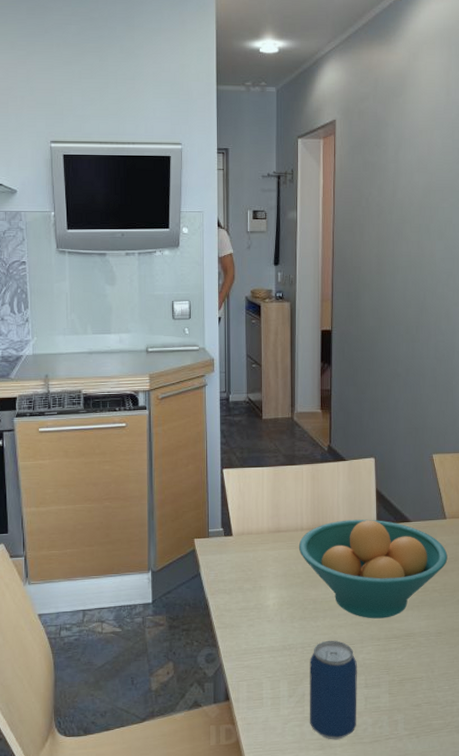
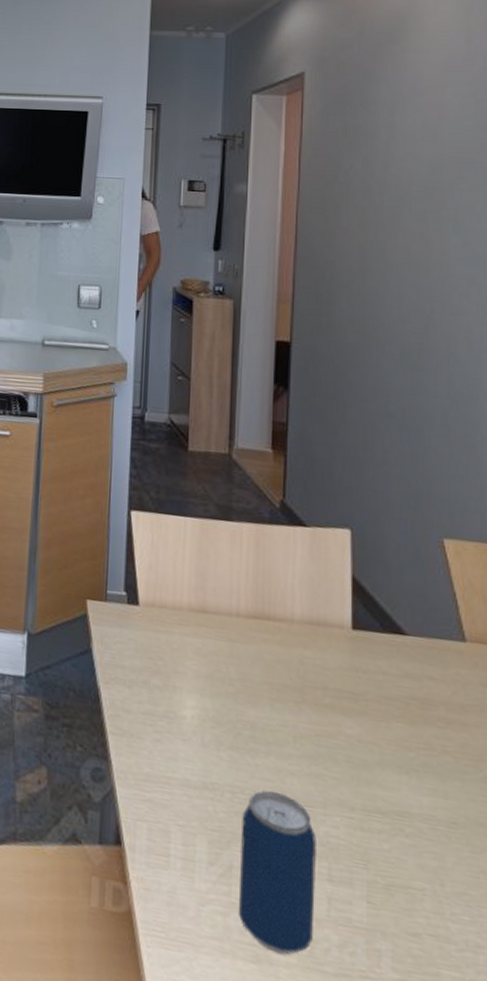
fruit bowl: present [298,519,448,619] -> none [232,612,468,778]

